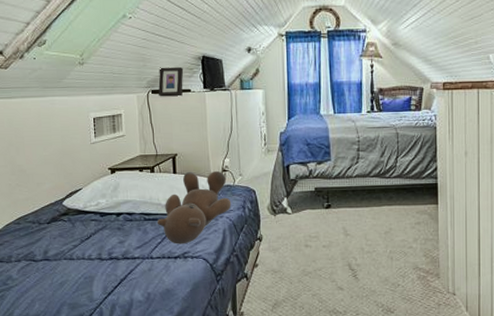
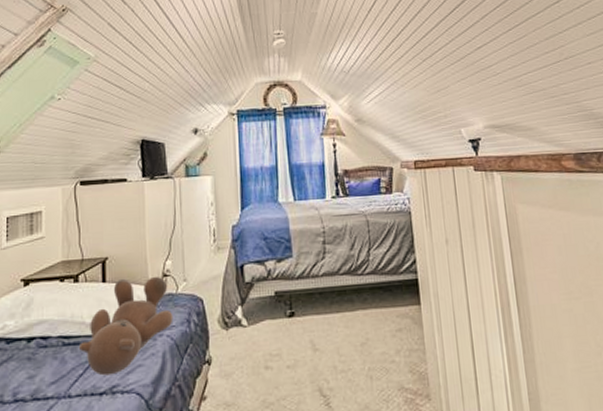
picture frame: present [158,66,184,97] -> none [88,152,119,189]

